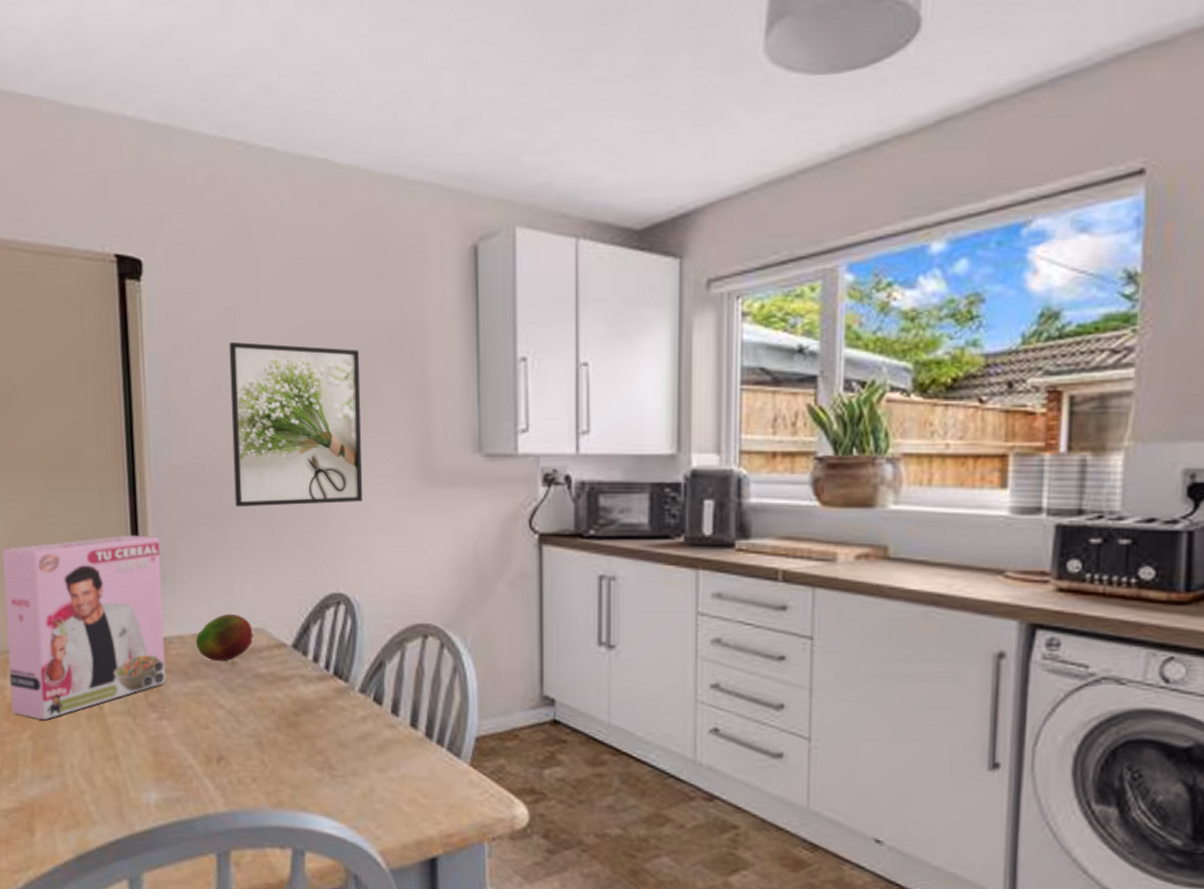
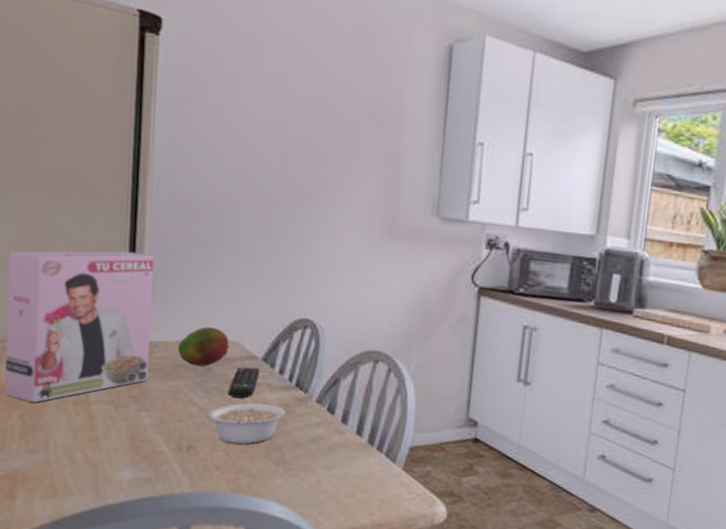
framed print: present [229,341,363,508] -> none [224,97,345,246]
legume: none [237,699,340,750] -> present [208,403,299,444]
remote control: none [256,657,291,695] -> present [227,367,260,399]

